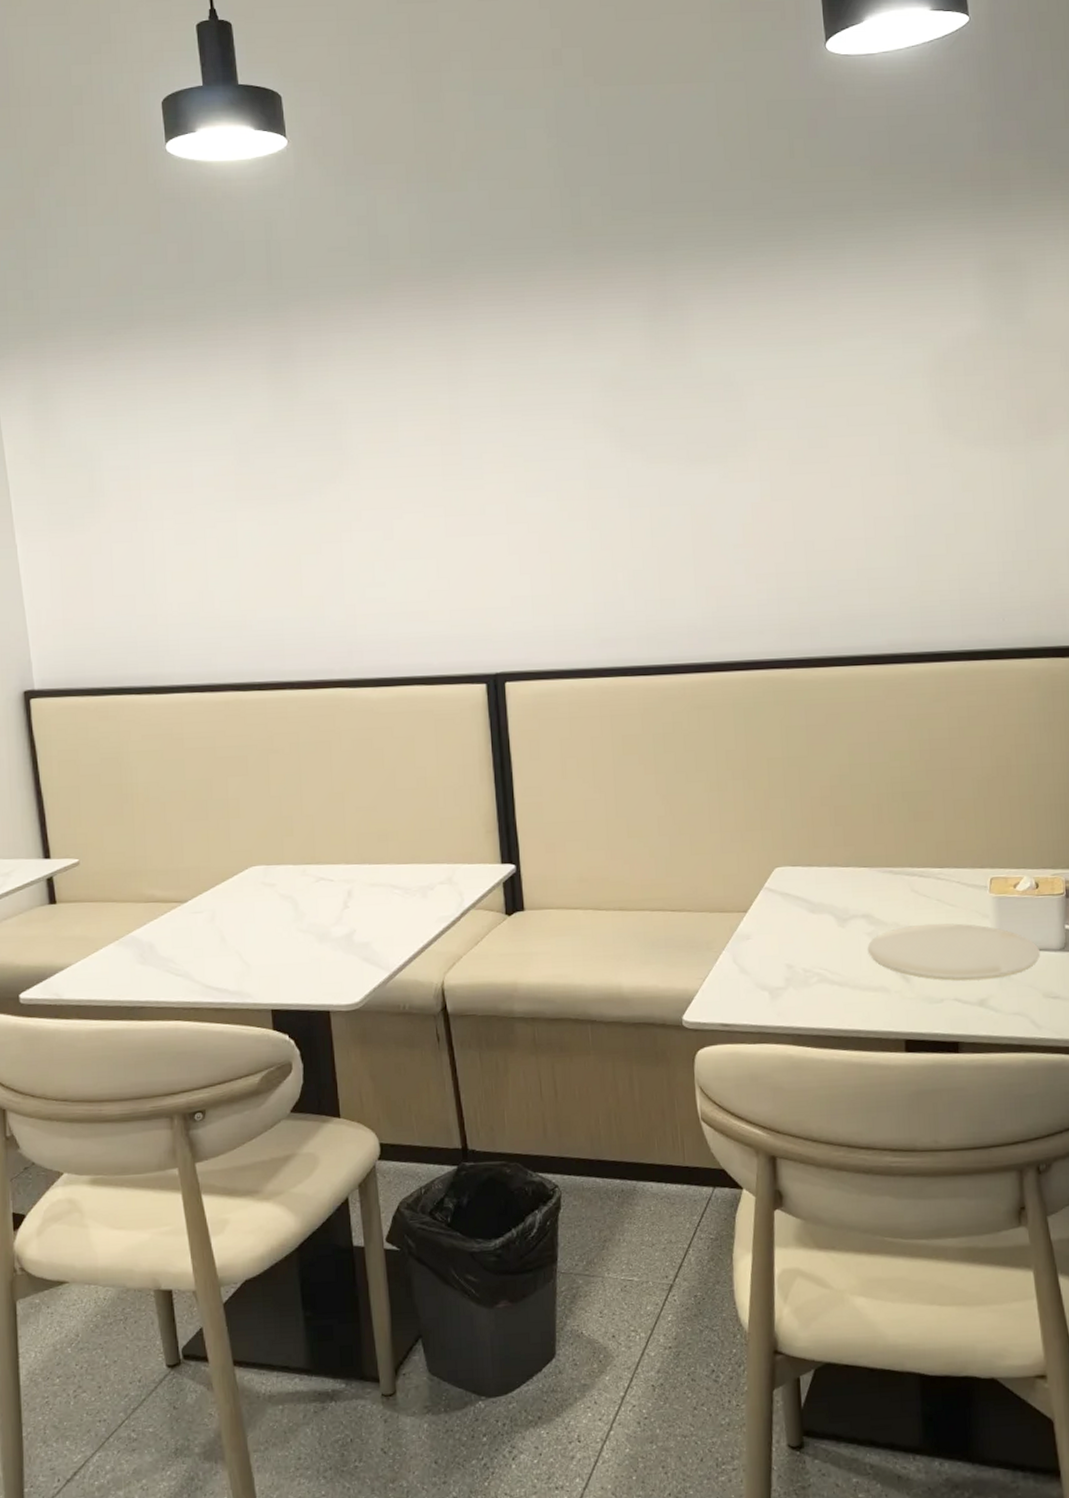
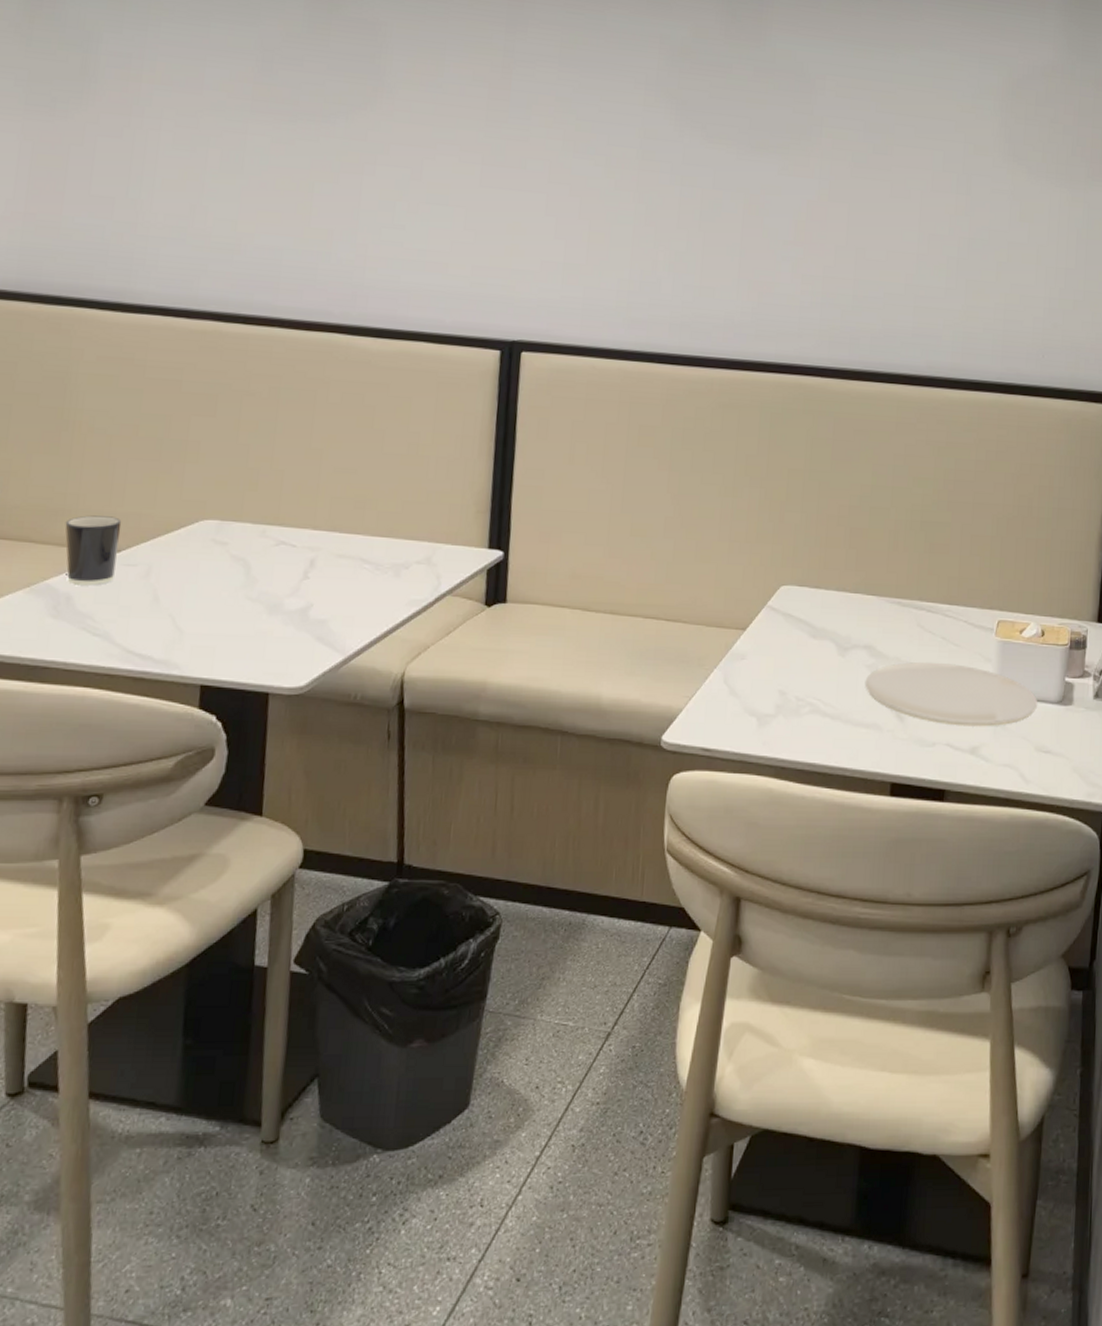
mug: none [138,872,186,934] -> present [64,515,122,586]

